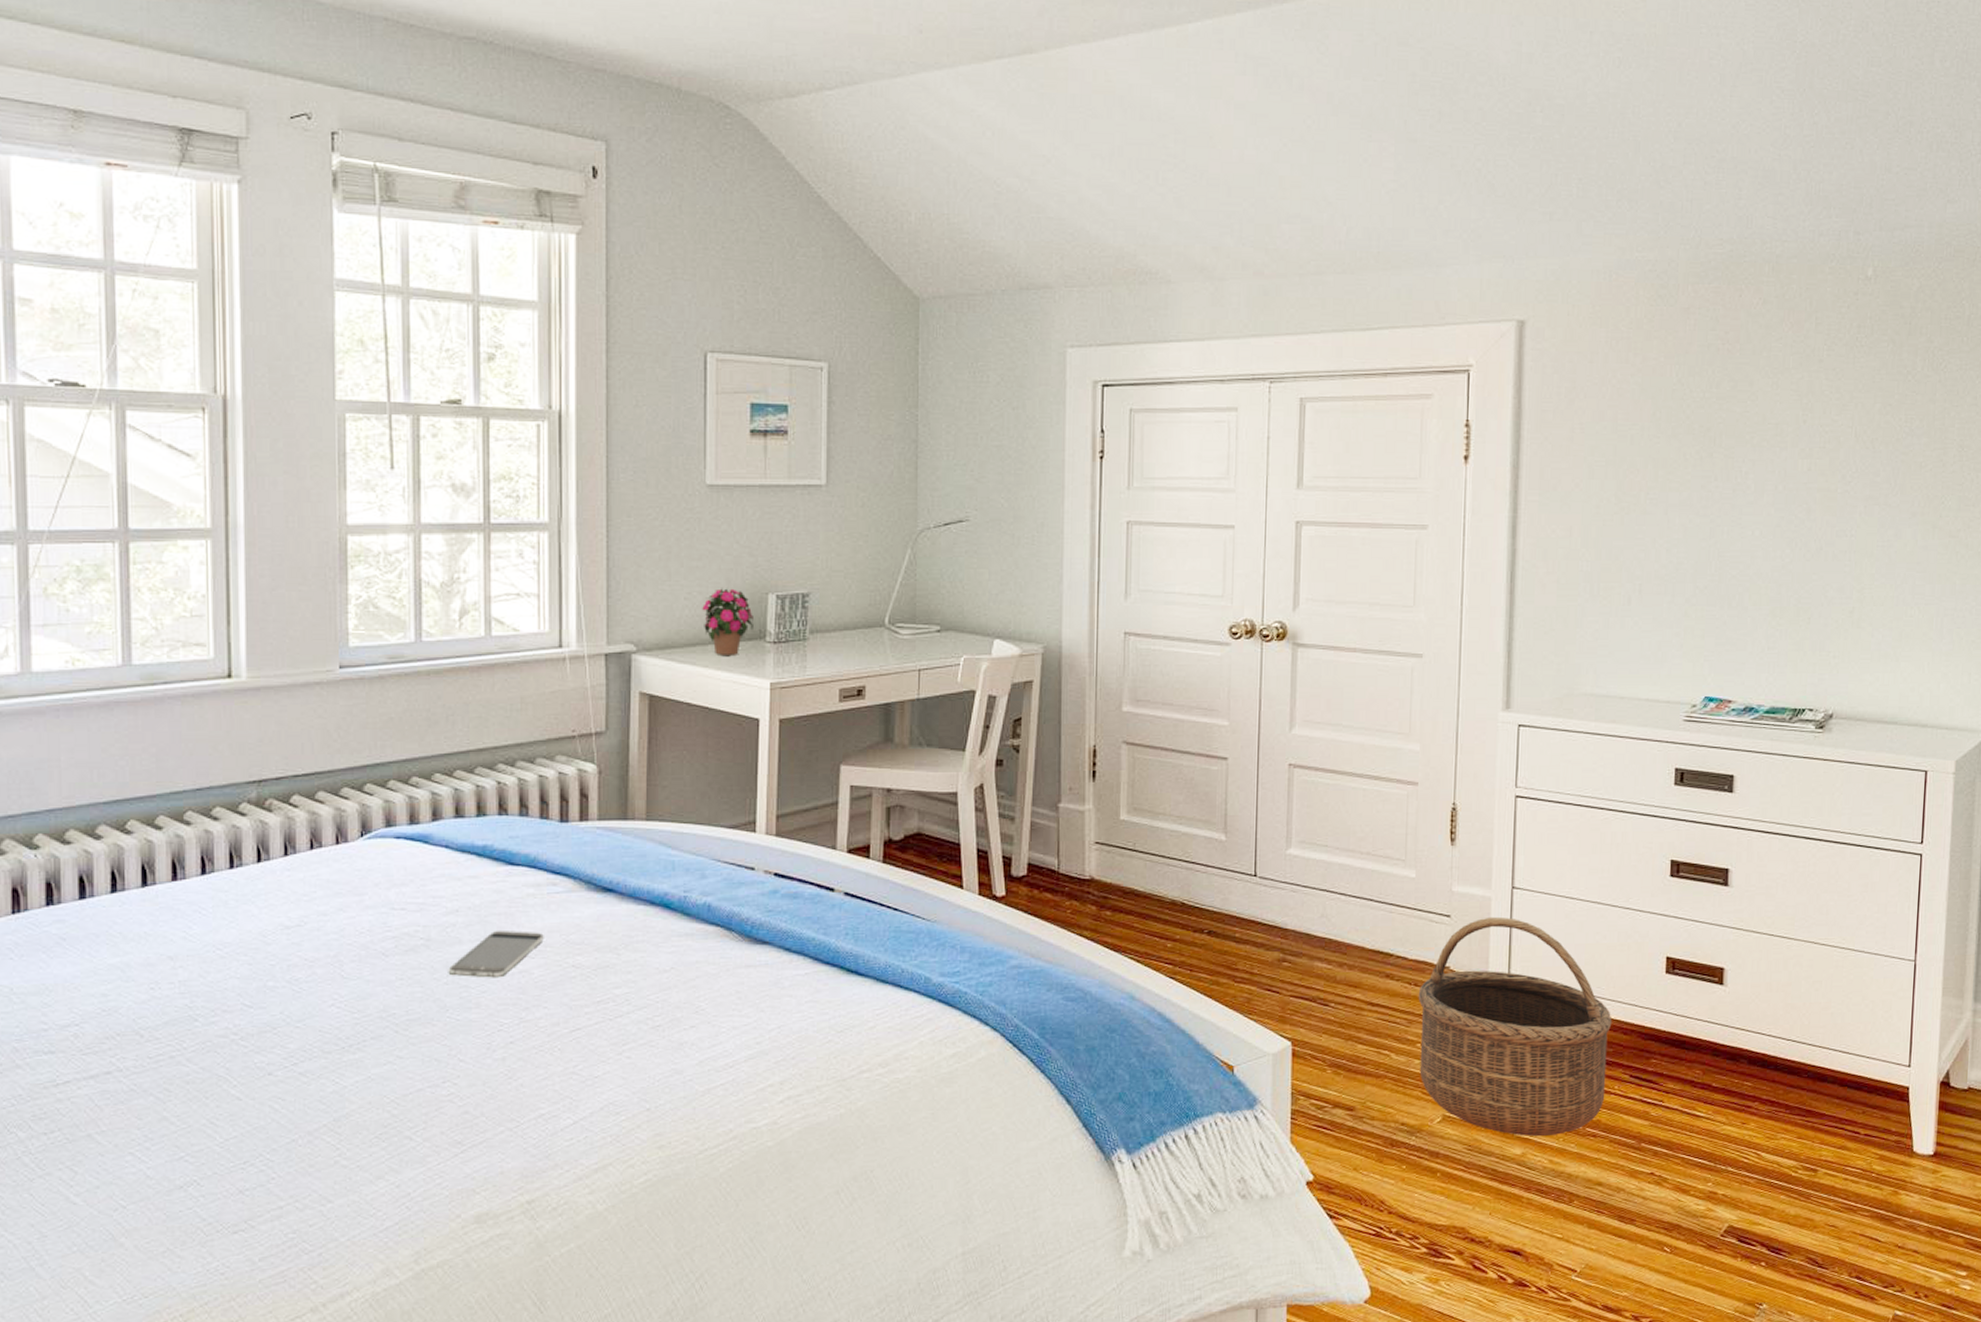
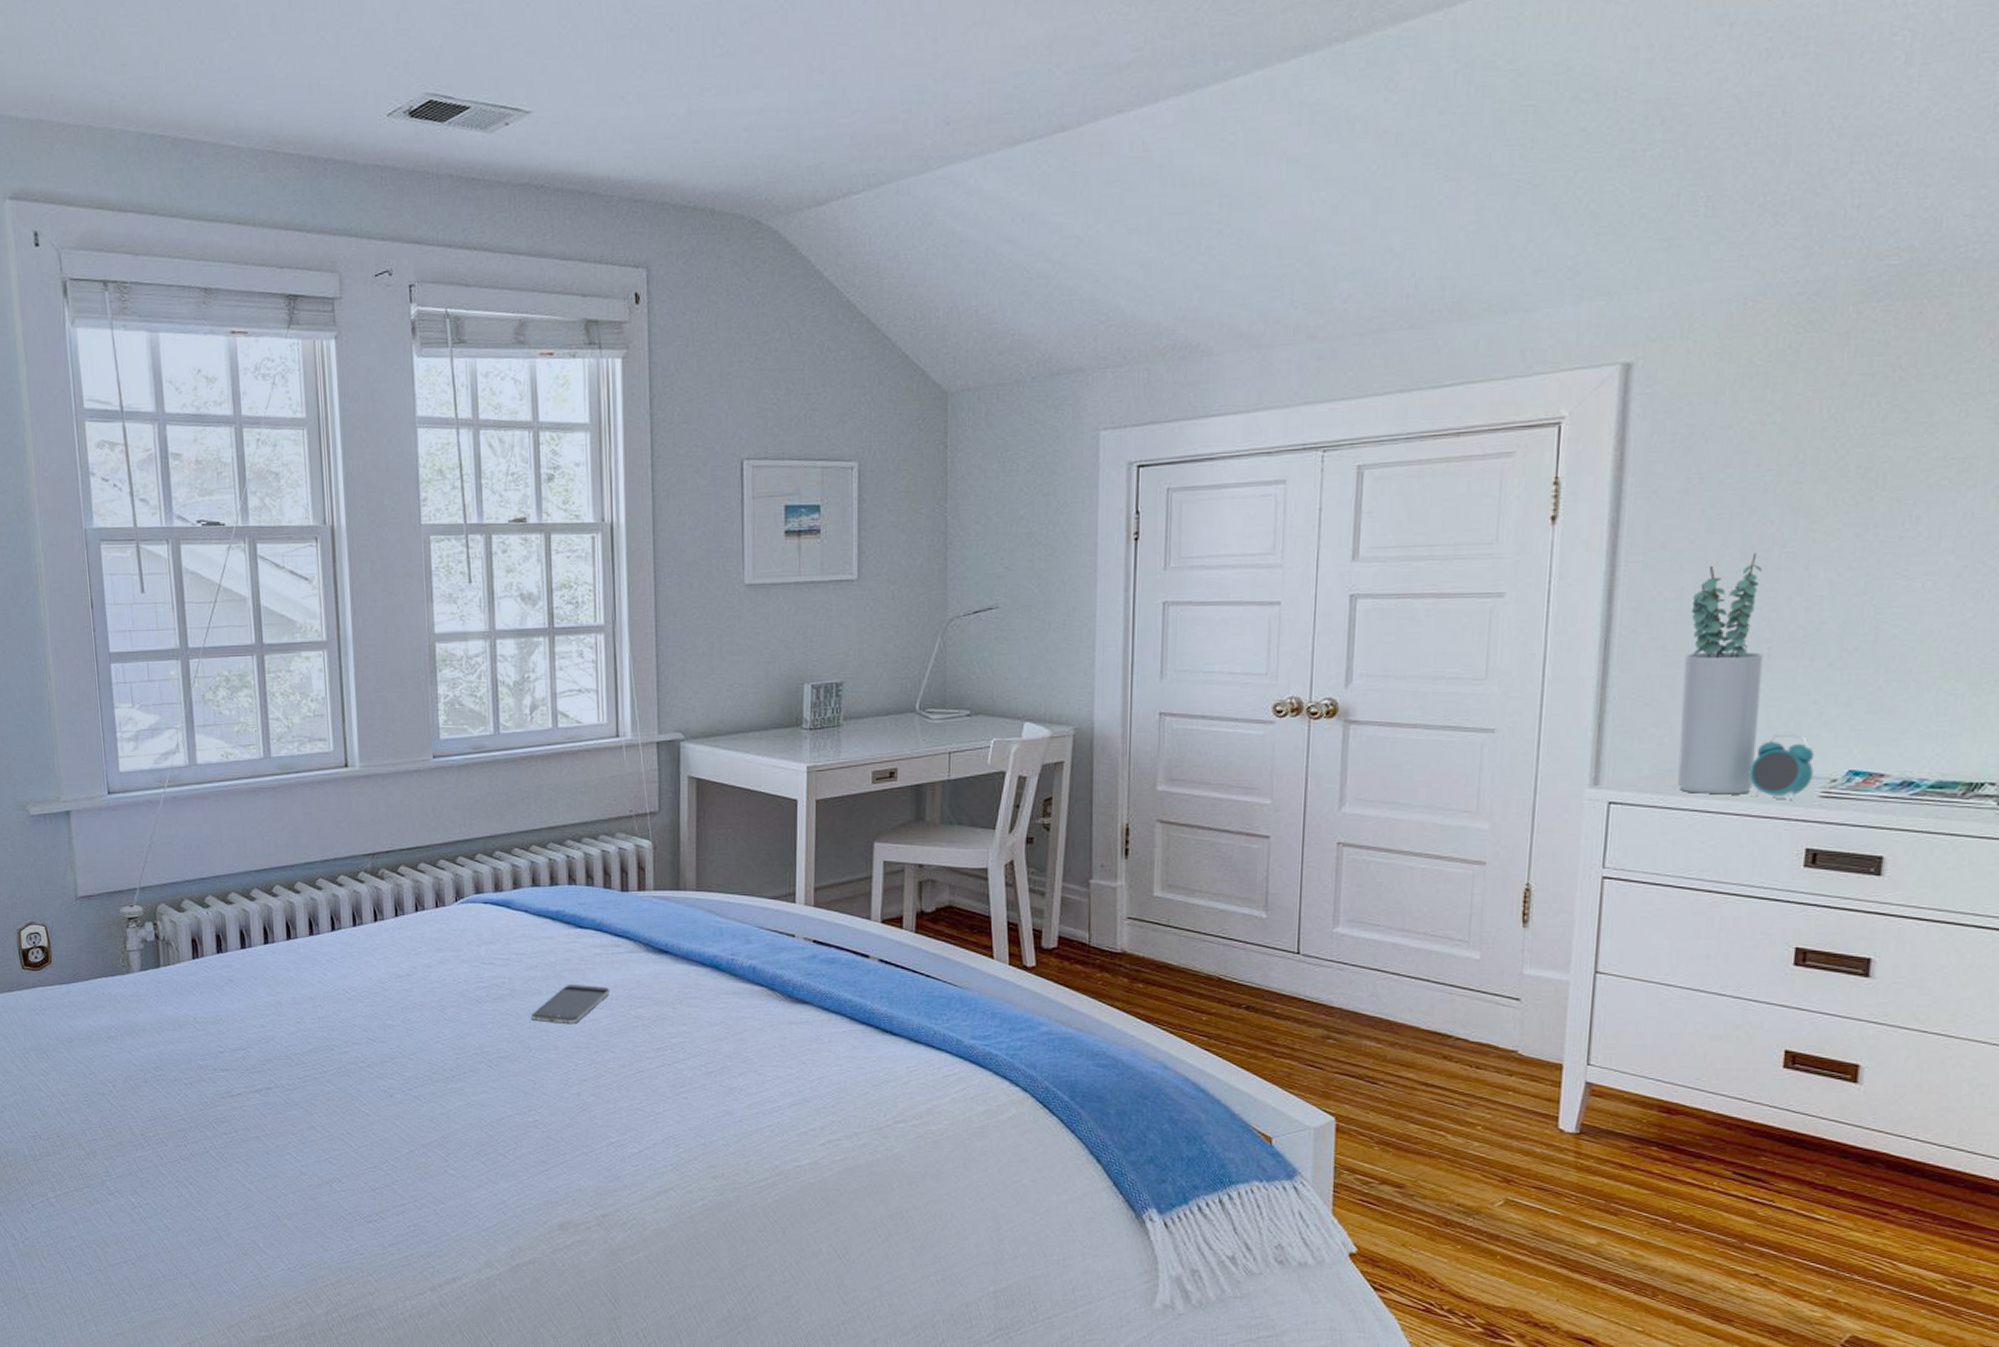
potted flower: present [702,588,753,657] -> none [743,679,791,743]
basket: present [1418,916,1612,1137] -> none [1479,1001,1713,1228]
vase: none [1573,497,1636,718] -> present [1677,552,1764,795]
alarm clock: none [1629,663,1679,726] -> present [1749,734,1815,803]

